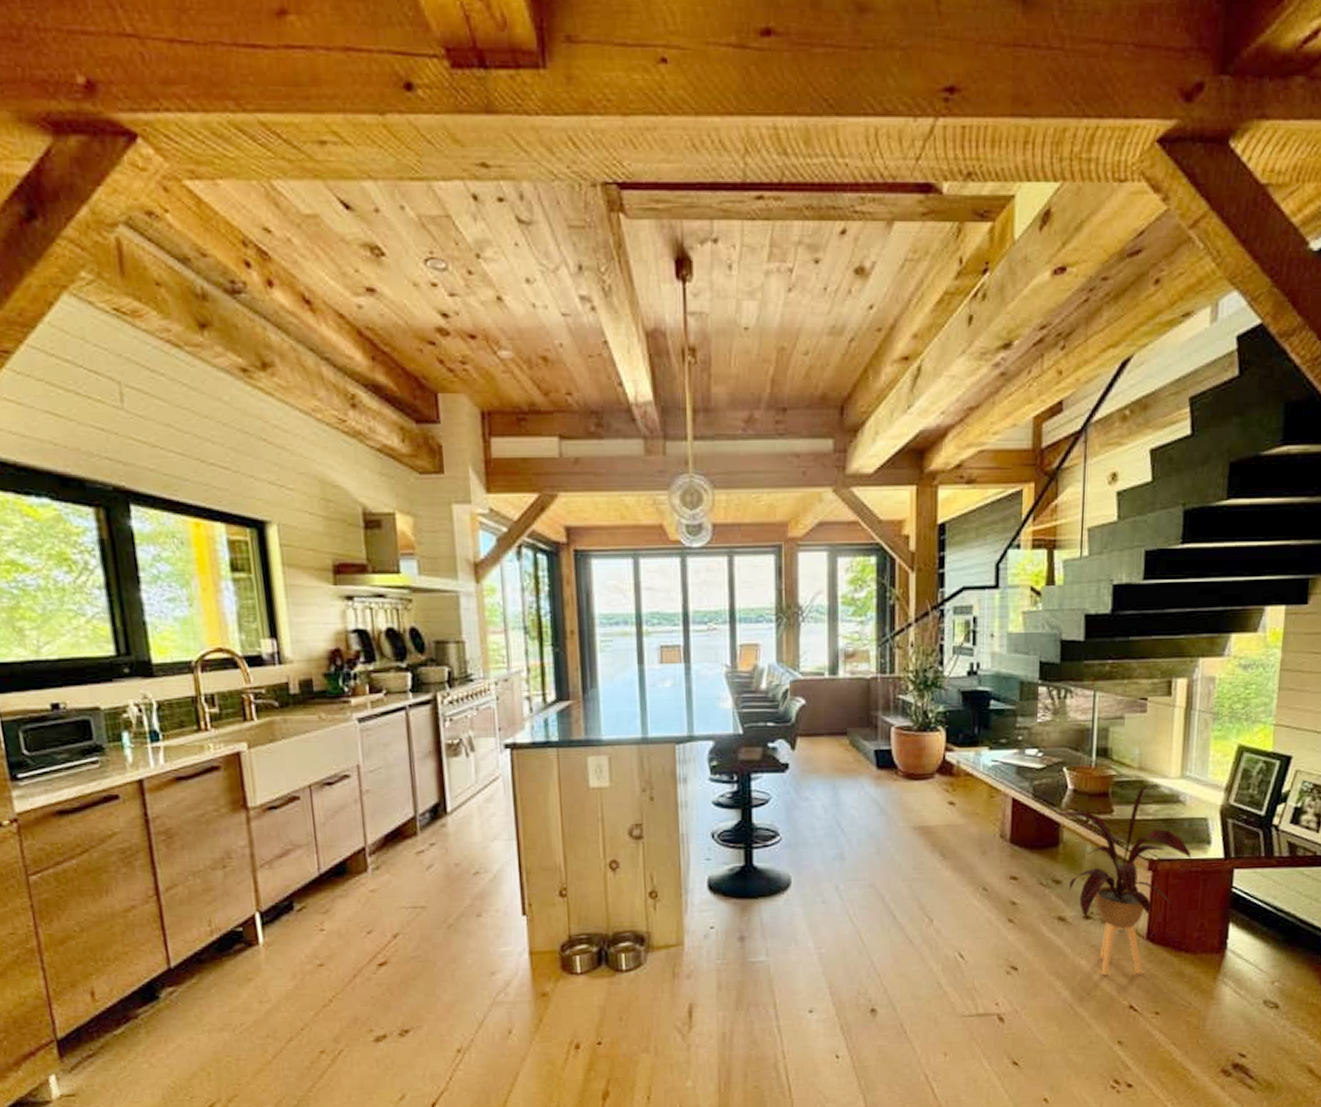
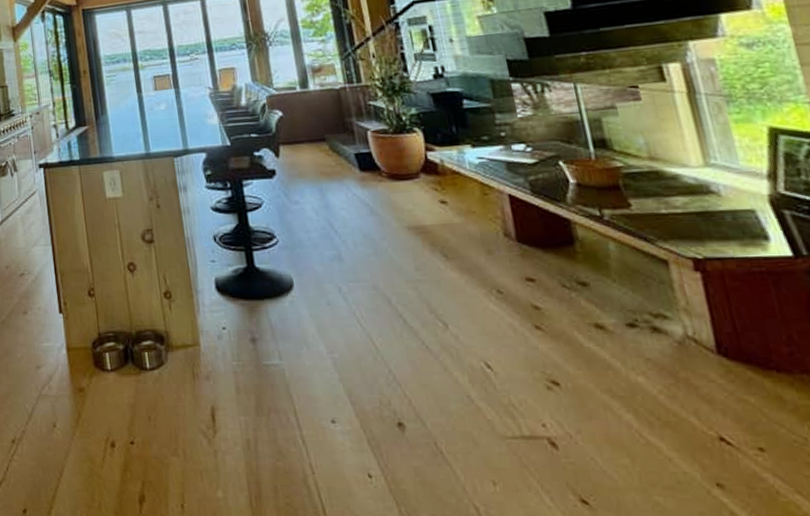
house plant: present [1055,784,1191,976] -> none [562,174,748,397]

